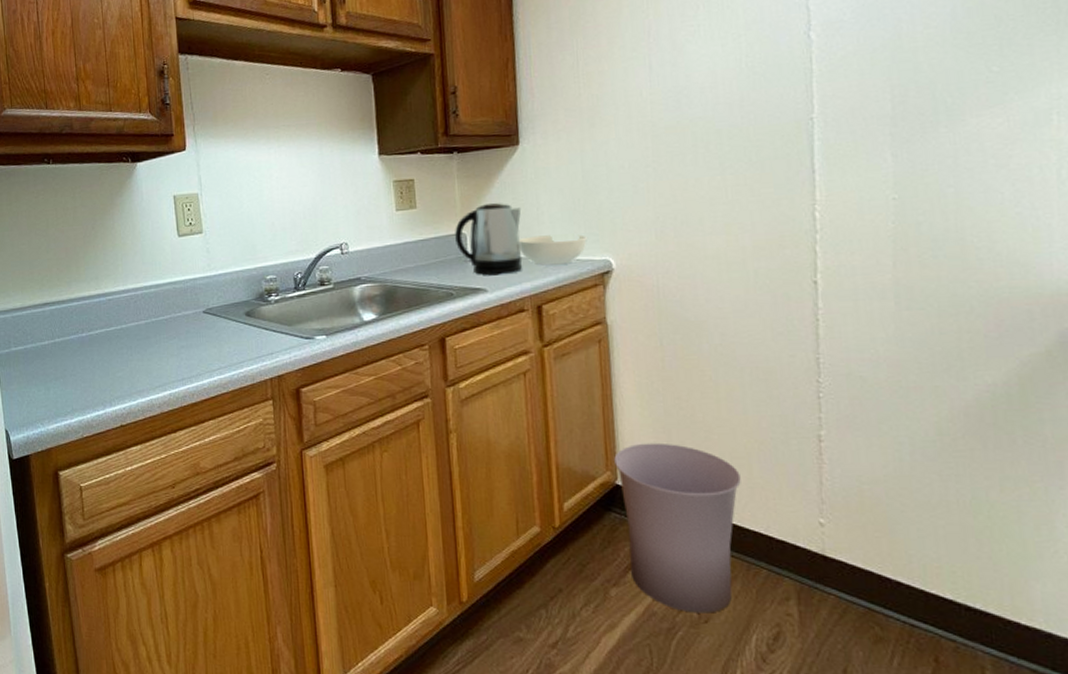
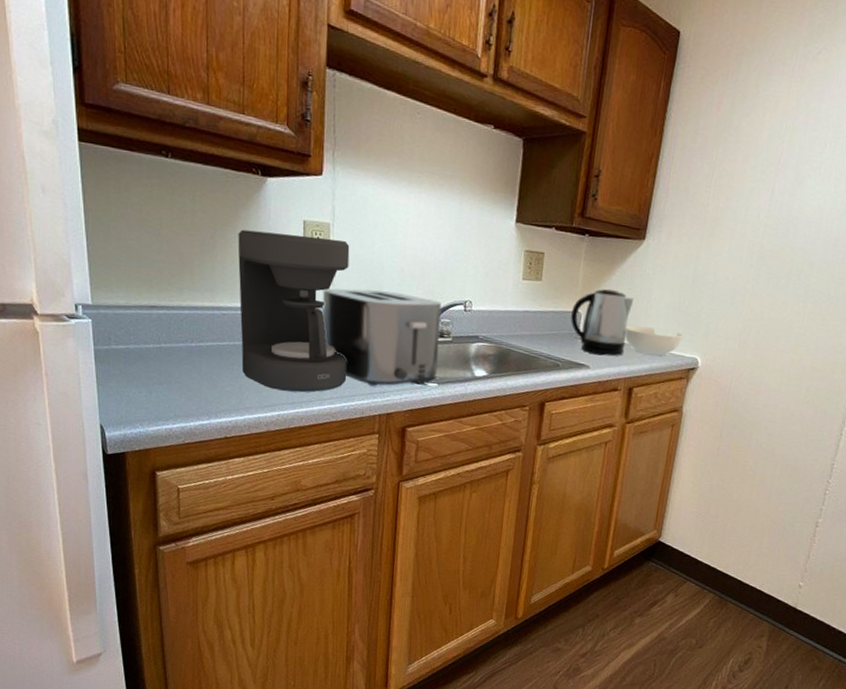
coffee maker: none [115,207,233,368] -> present [238,229,350,393]
toaster: none [199,247,324,350] -> present [322,288,442,387]
waste bin: present [614,442,741,613] -> none [654,511,753,642]

